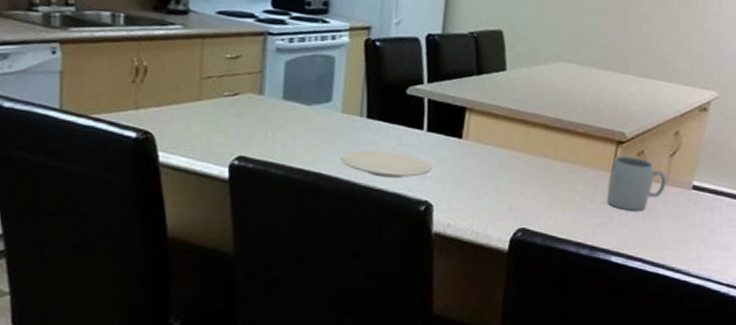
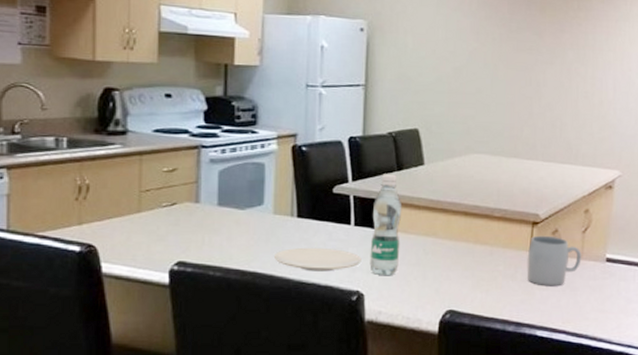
bottle: none [441,77,480,187] -> present [369,174,402,275]

